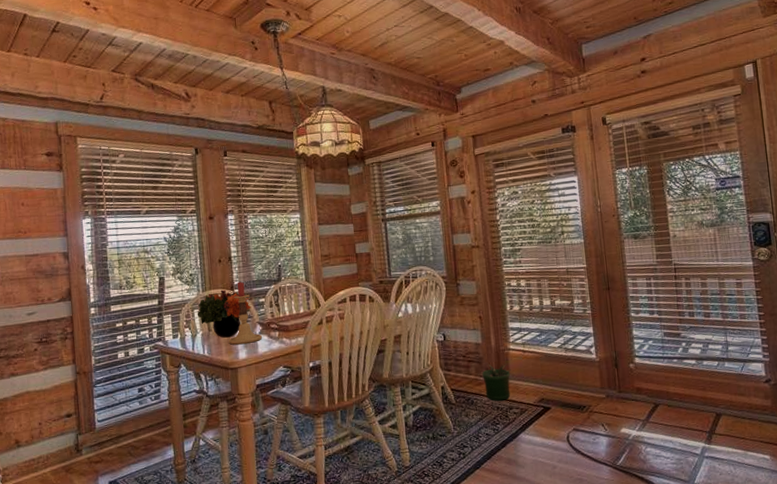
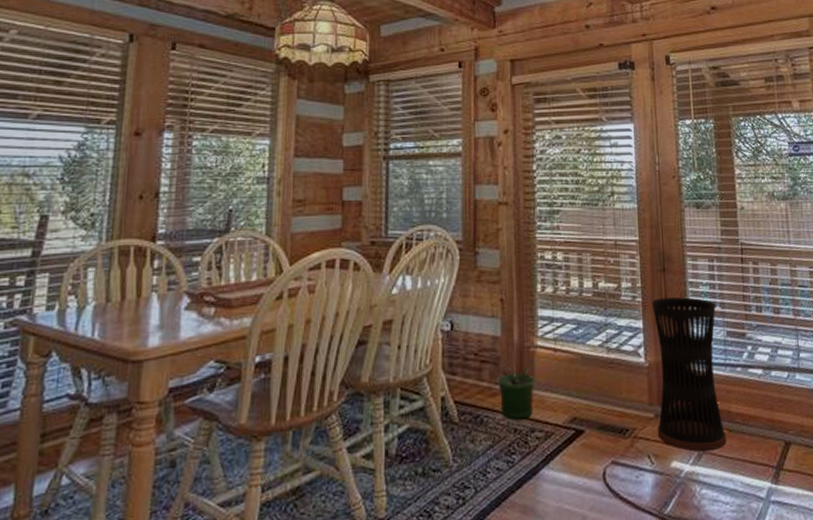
flower arrangement: present [197,289,252,338] -> none [91,240,179,313]
candlestick: present [228,281,262,345] -> none [134,229,189,325]
umbrella stand: none [600,308,667,421] -> present [652,297,727,451]

